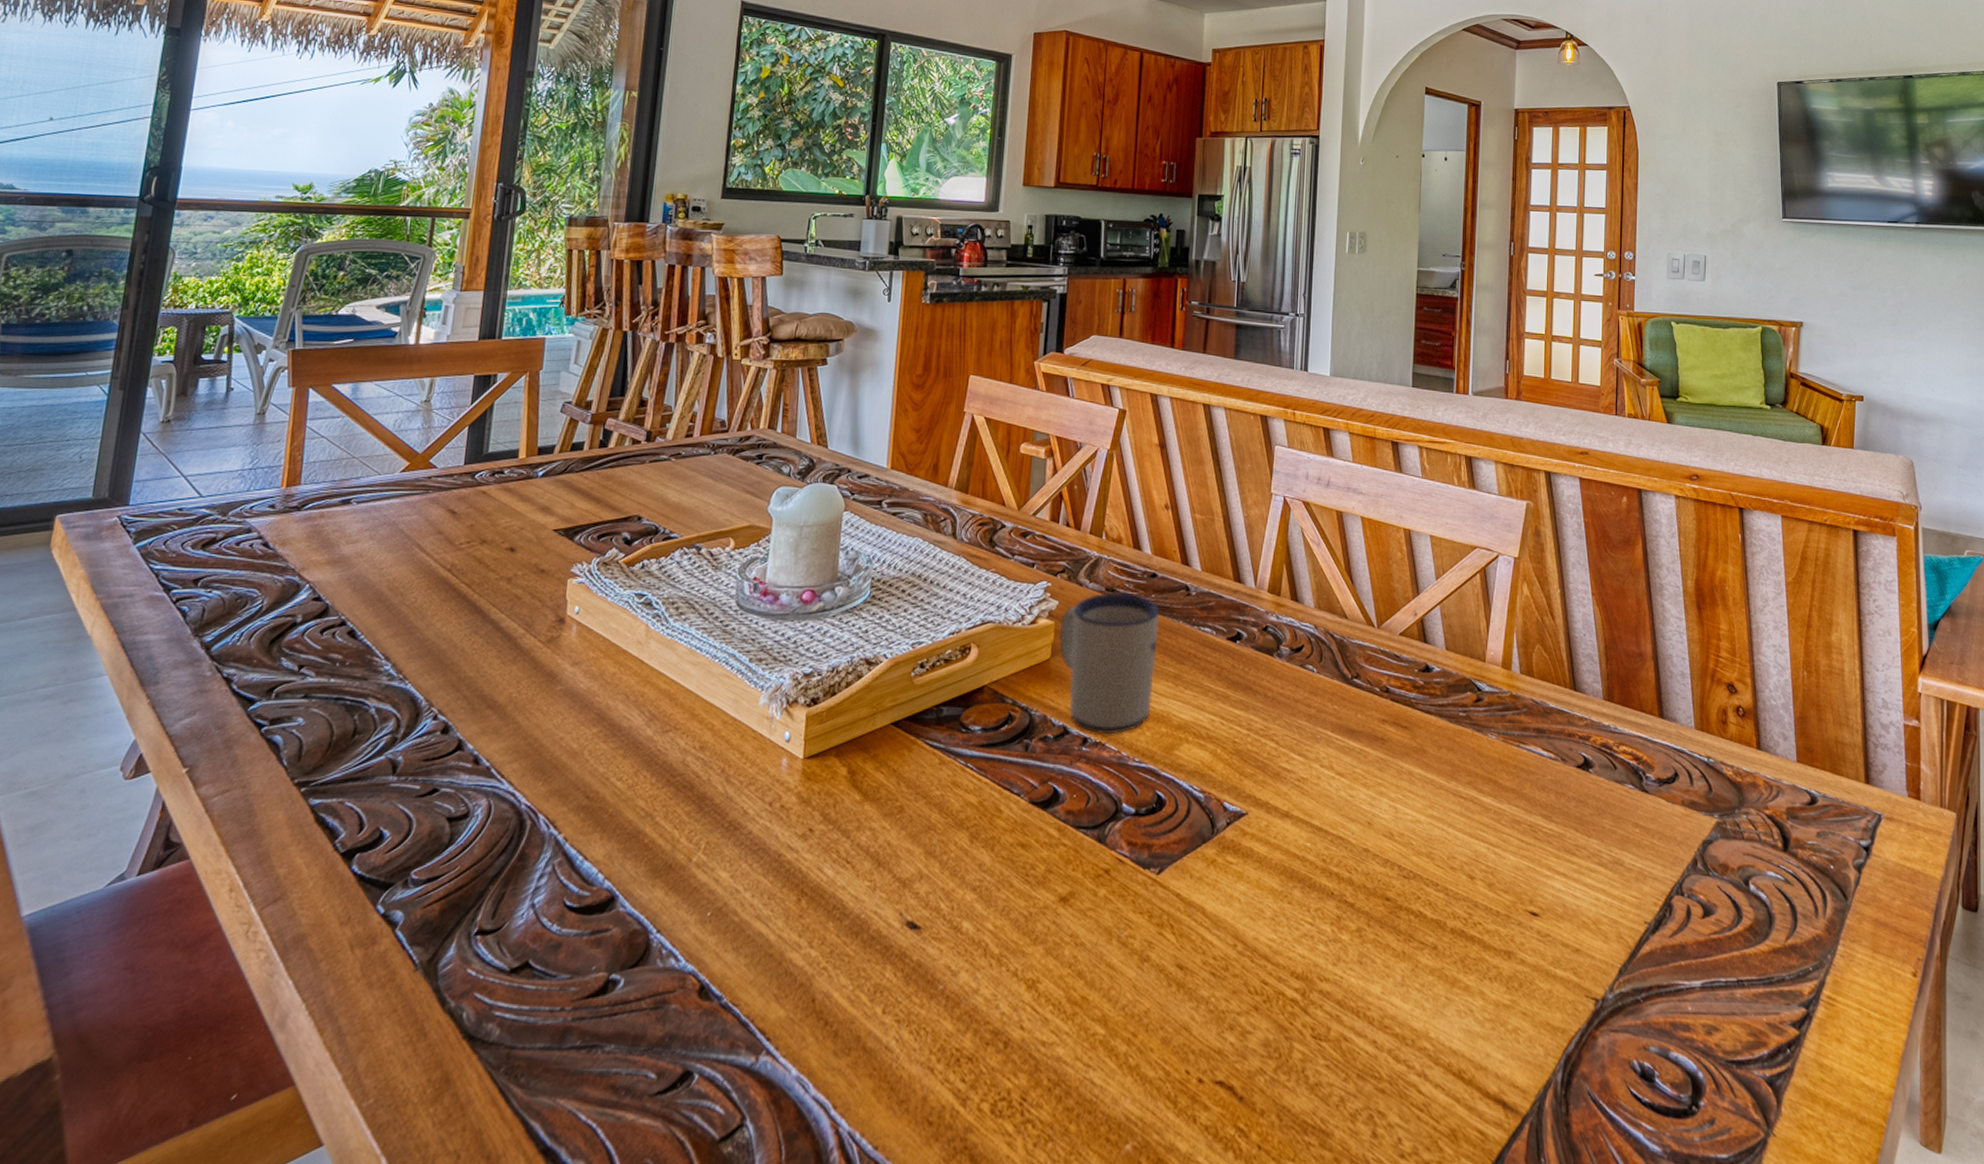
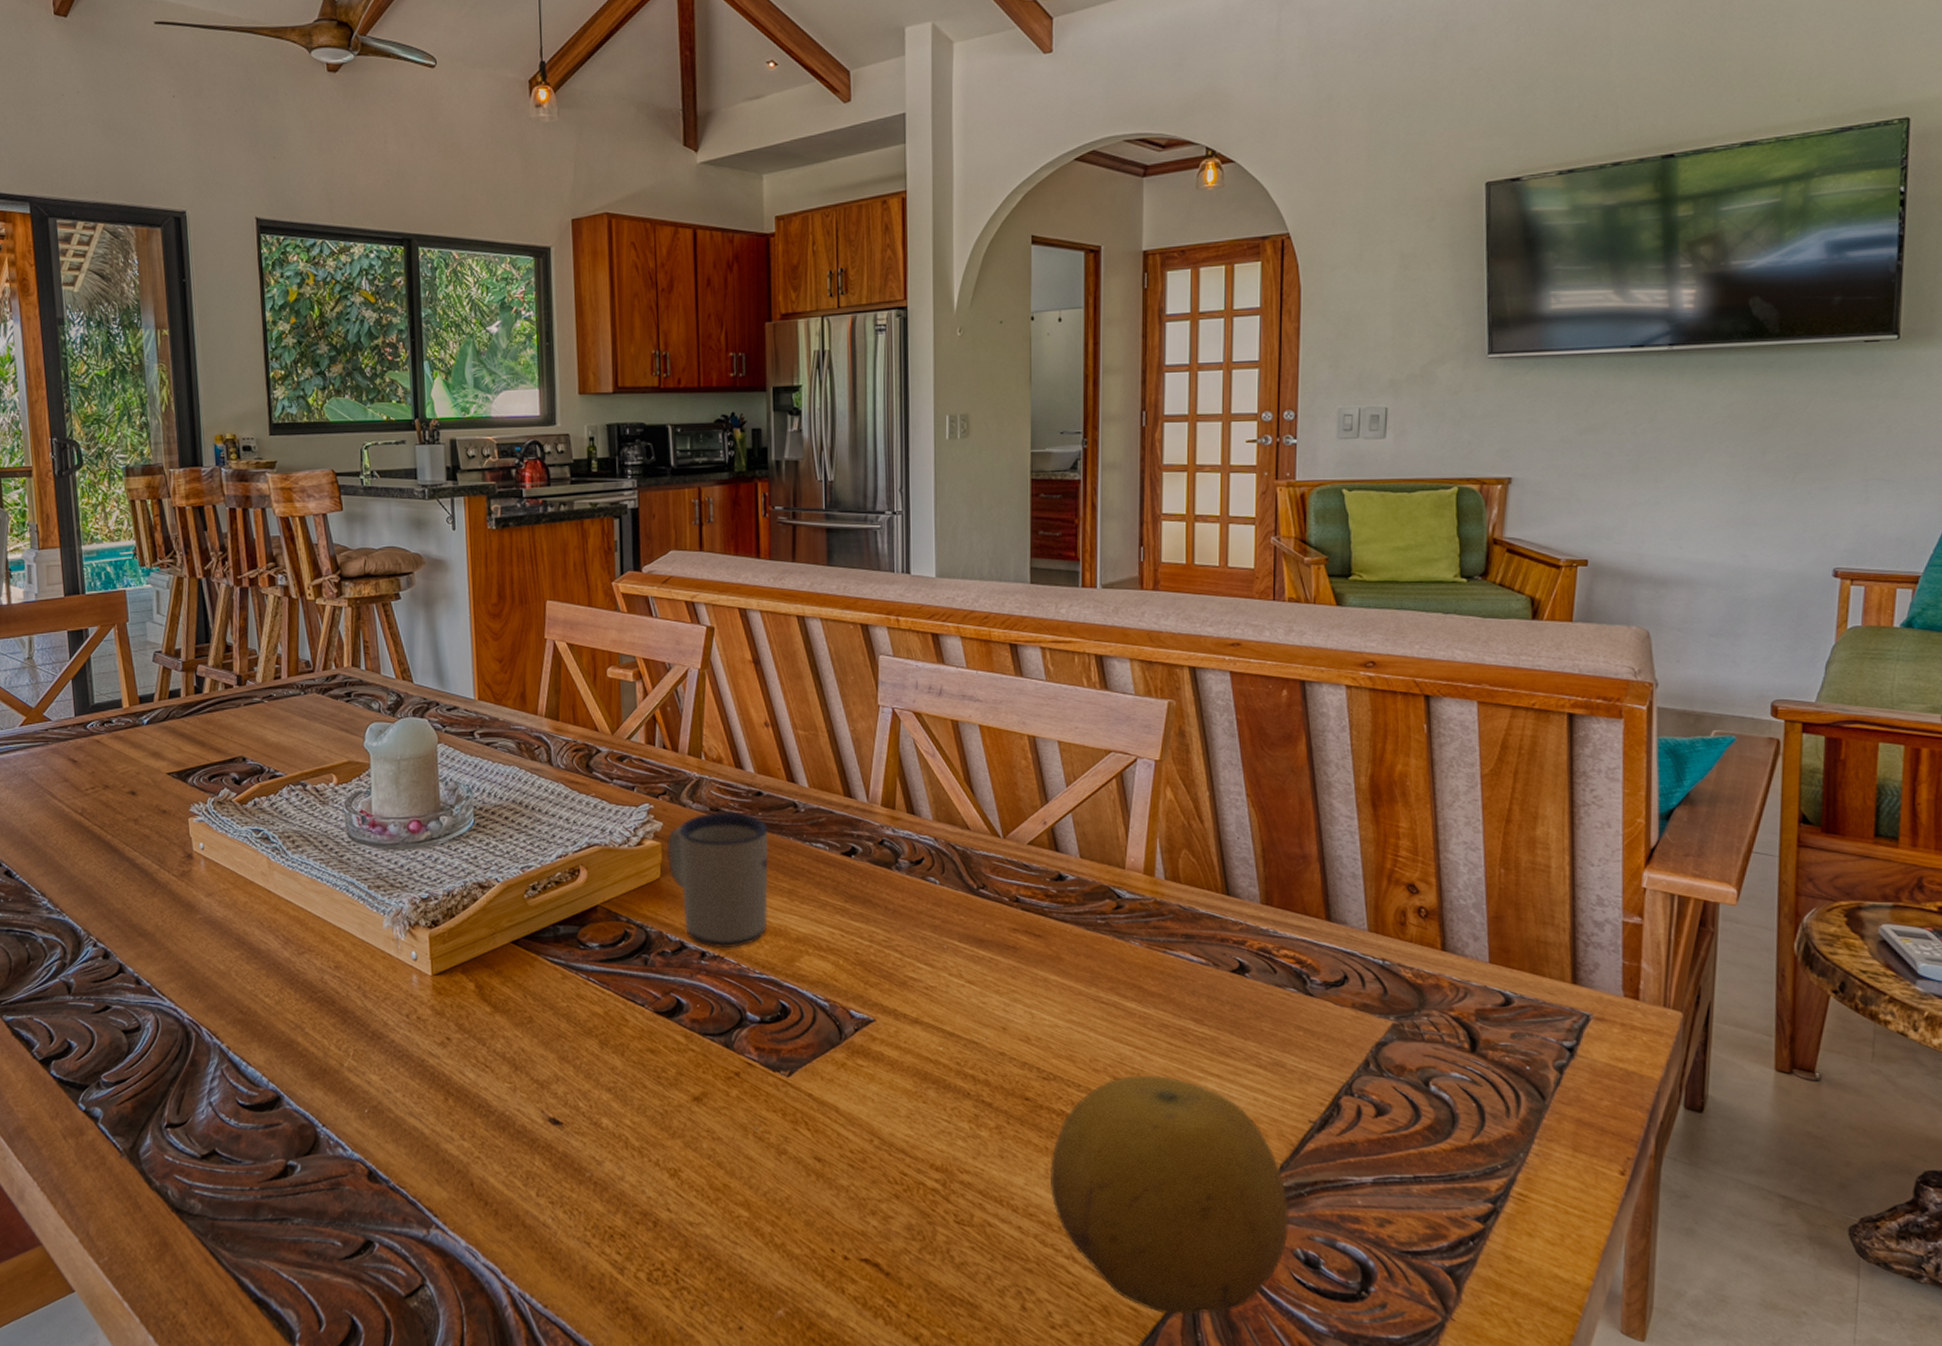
fruit: none [1406,873,1626,1138] -> present [1050,1075,1289,1315]

